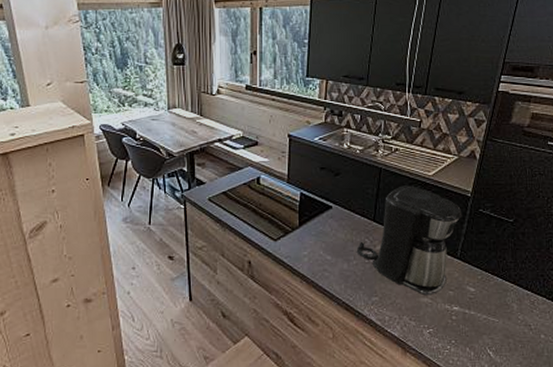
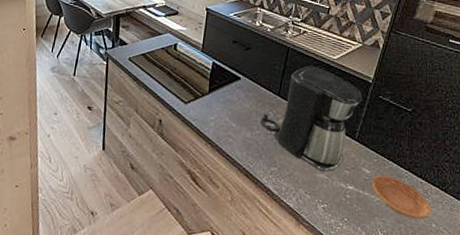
saucer: none [477,291,540,332] -> present [372,174,432,219]

